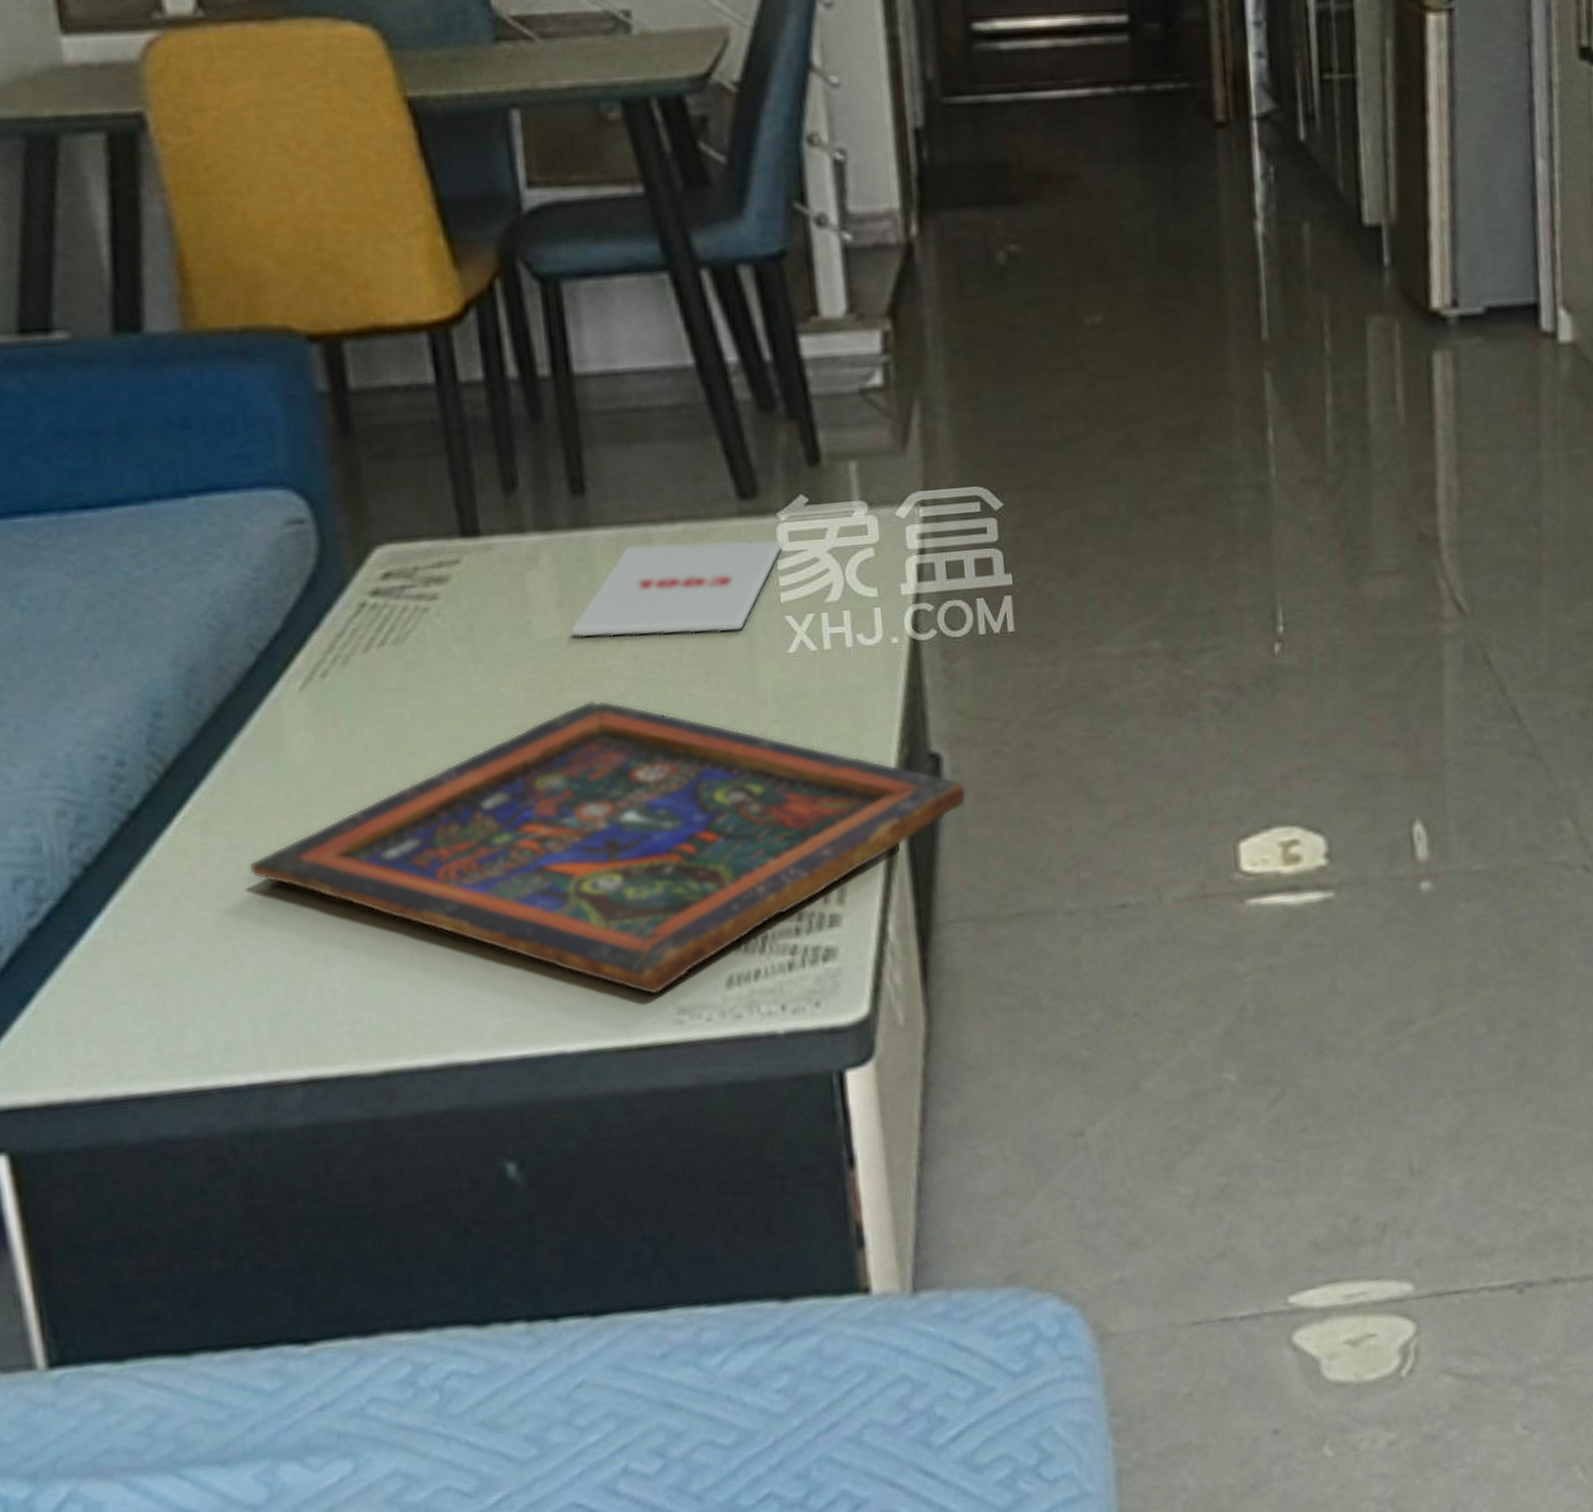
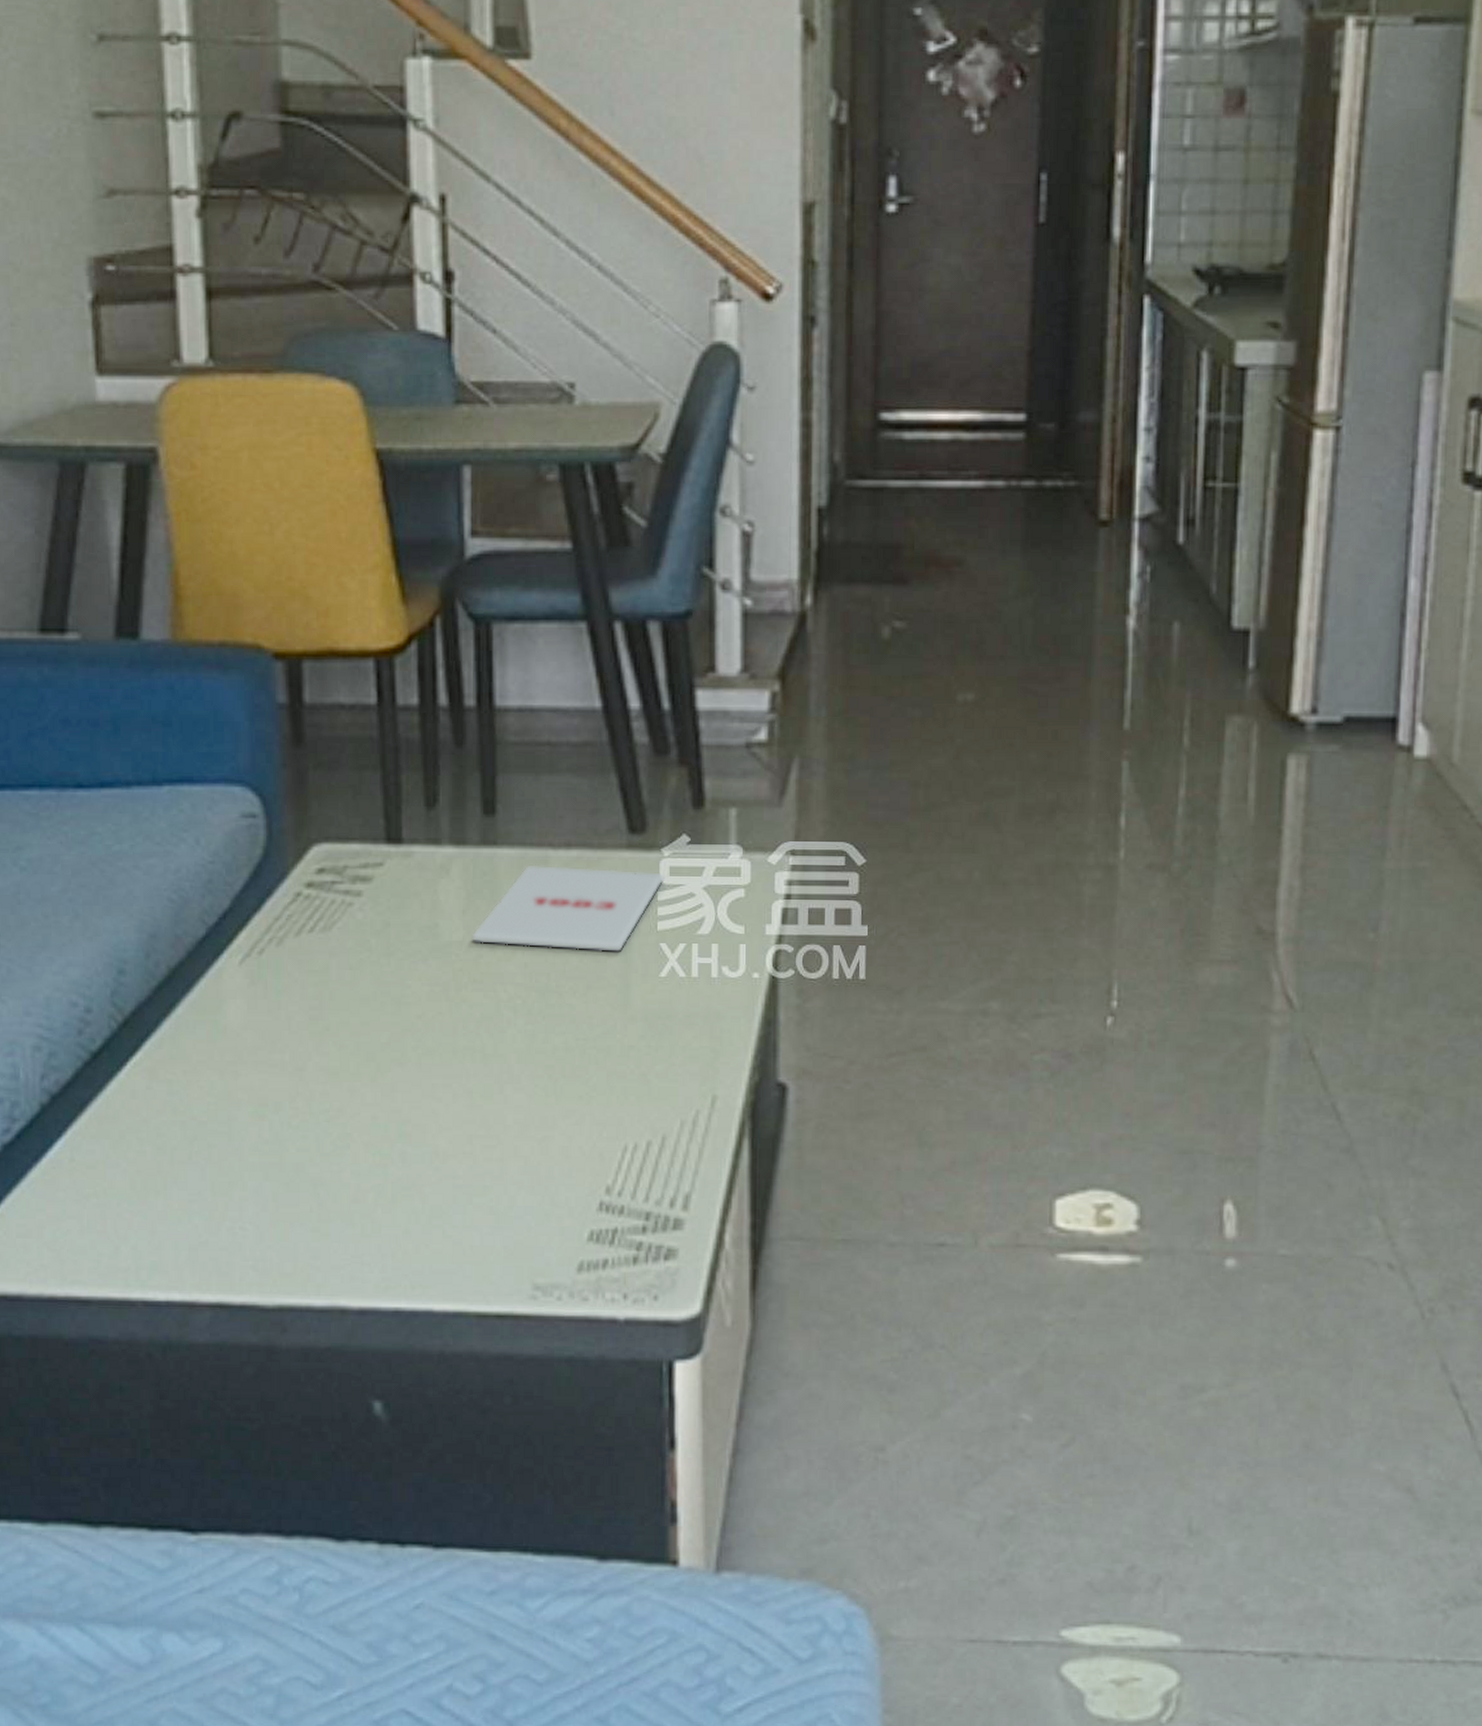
painted panel: present [248,700,967,996] -> none [183,1000,807,1271]

